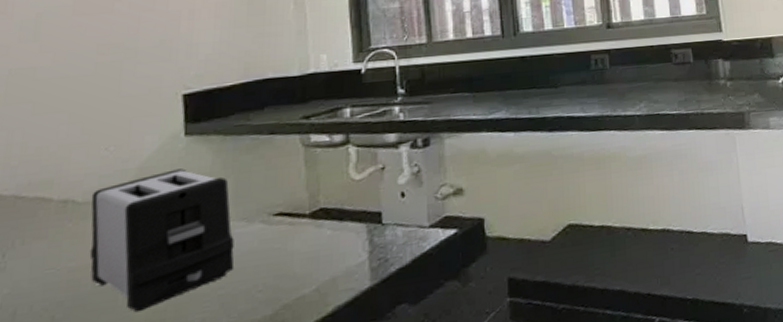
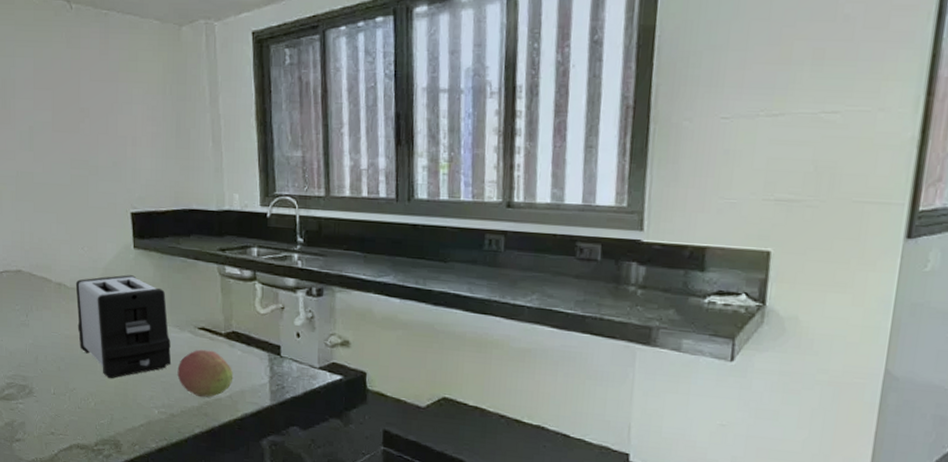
fruit: none [242,237,322,302] -> present [177,349,234,398]

